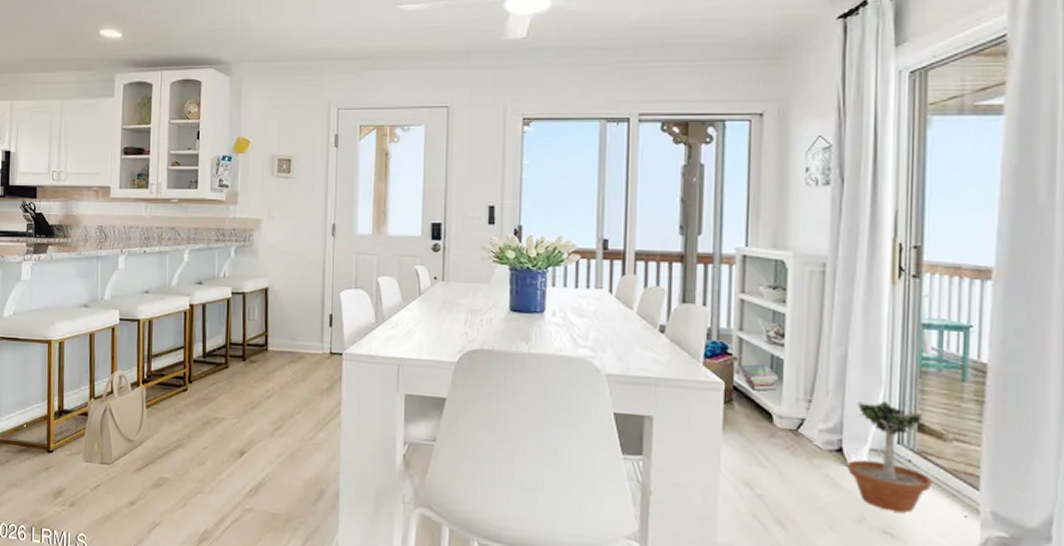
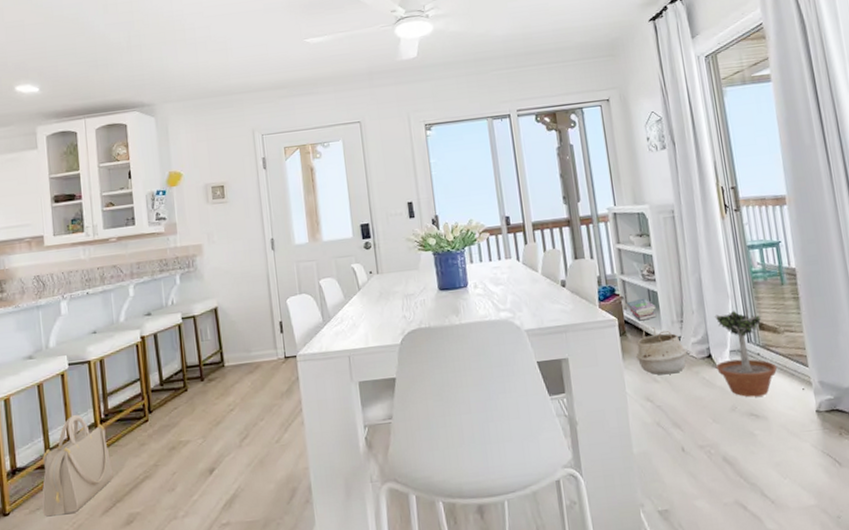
woven basket: none [741,399,809,462] -> present [636,326,687,375]

